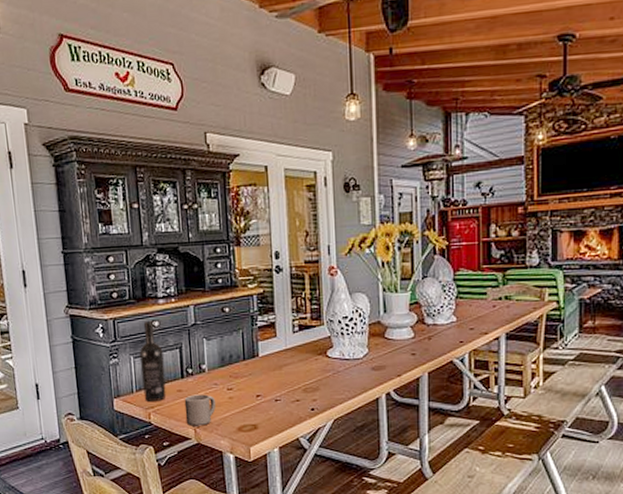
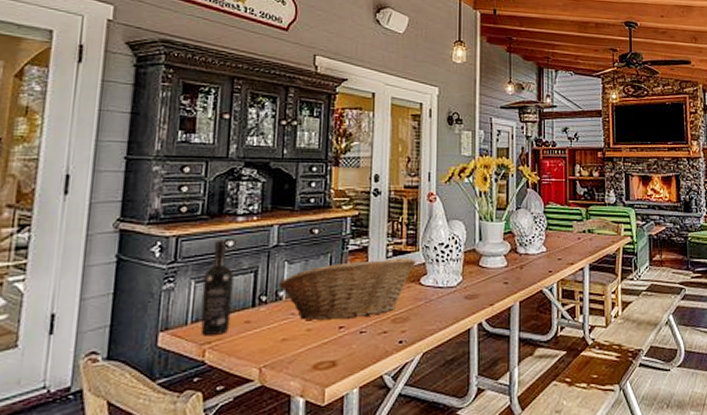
mug: present [184,394,216,426] -> none [250,326,290,365]
fruit basket: none [200,331,322,390] -> present [278,257,416,321]

